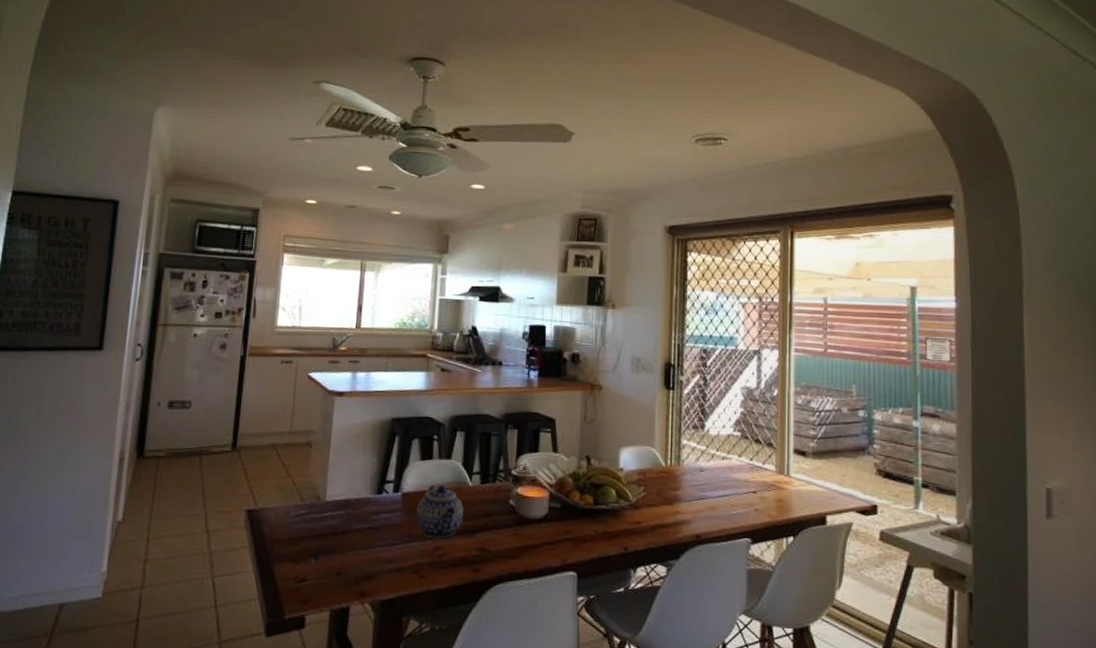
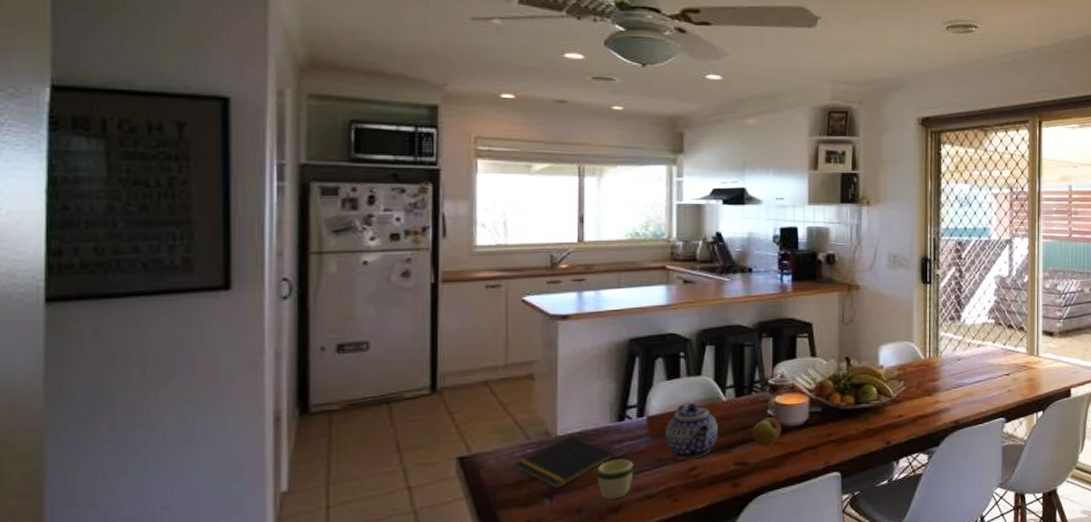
notepad: none [290,502,372,550] -> present [514,436,614,489]
mug: none [355,529,387,568] -> present [597,459,634,500]
fruit: none [494,507,521,536] -> present [752,417,781,447]

